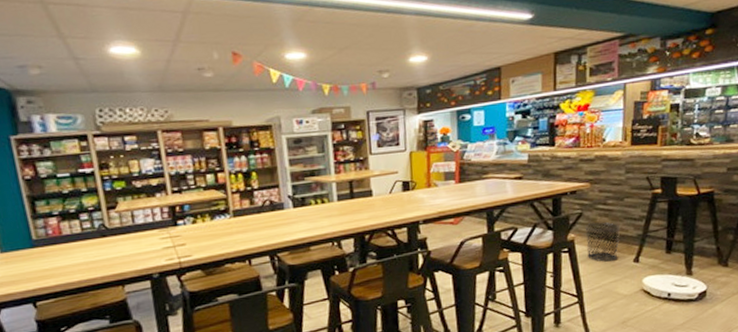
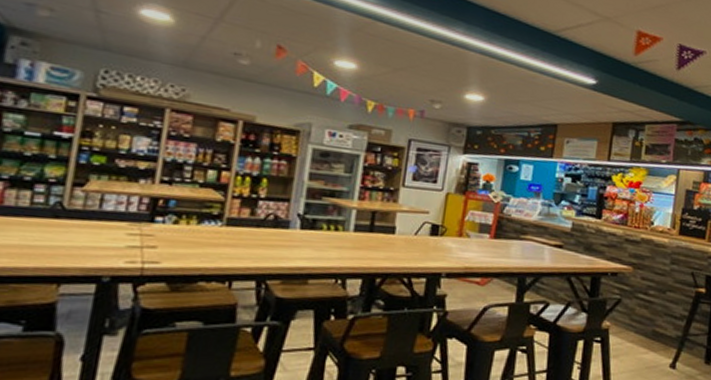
waste bin: present [585,221,621,262] -> none [621,311,660,364]

